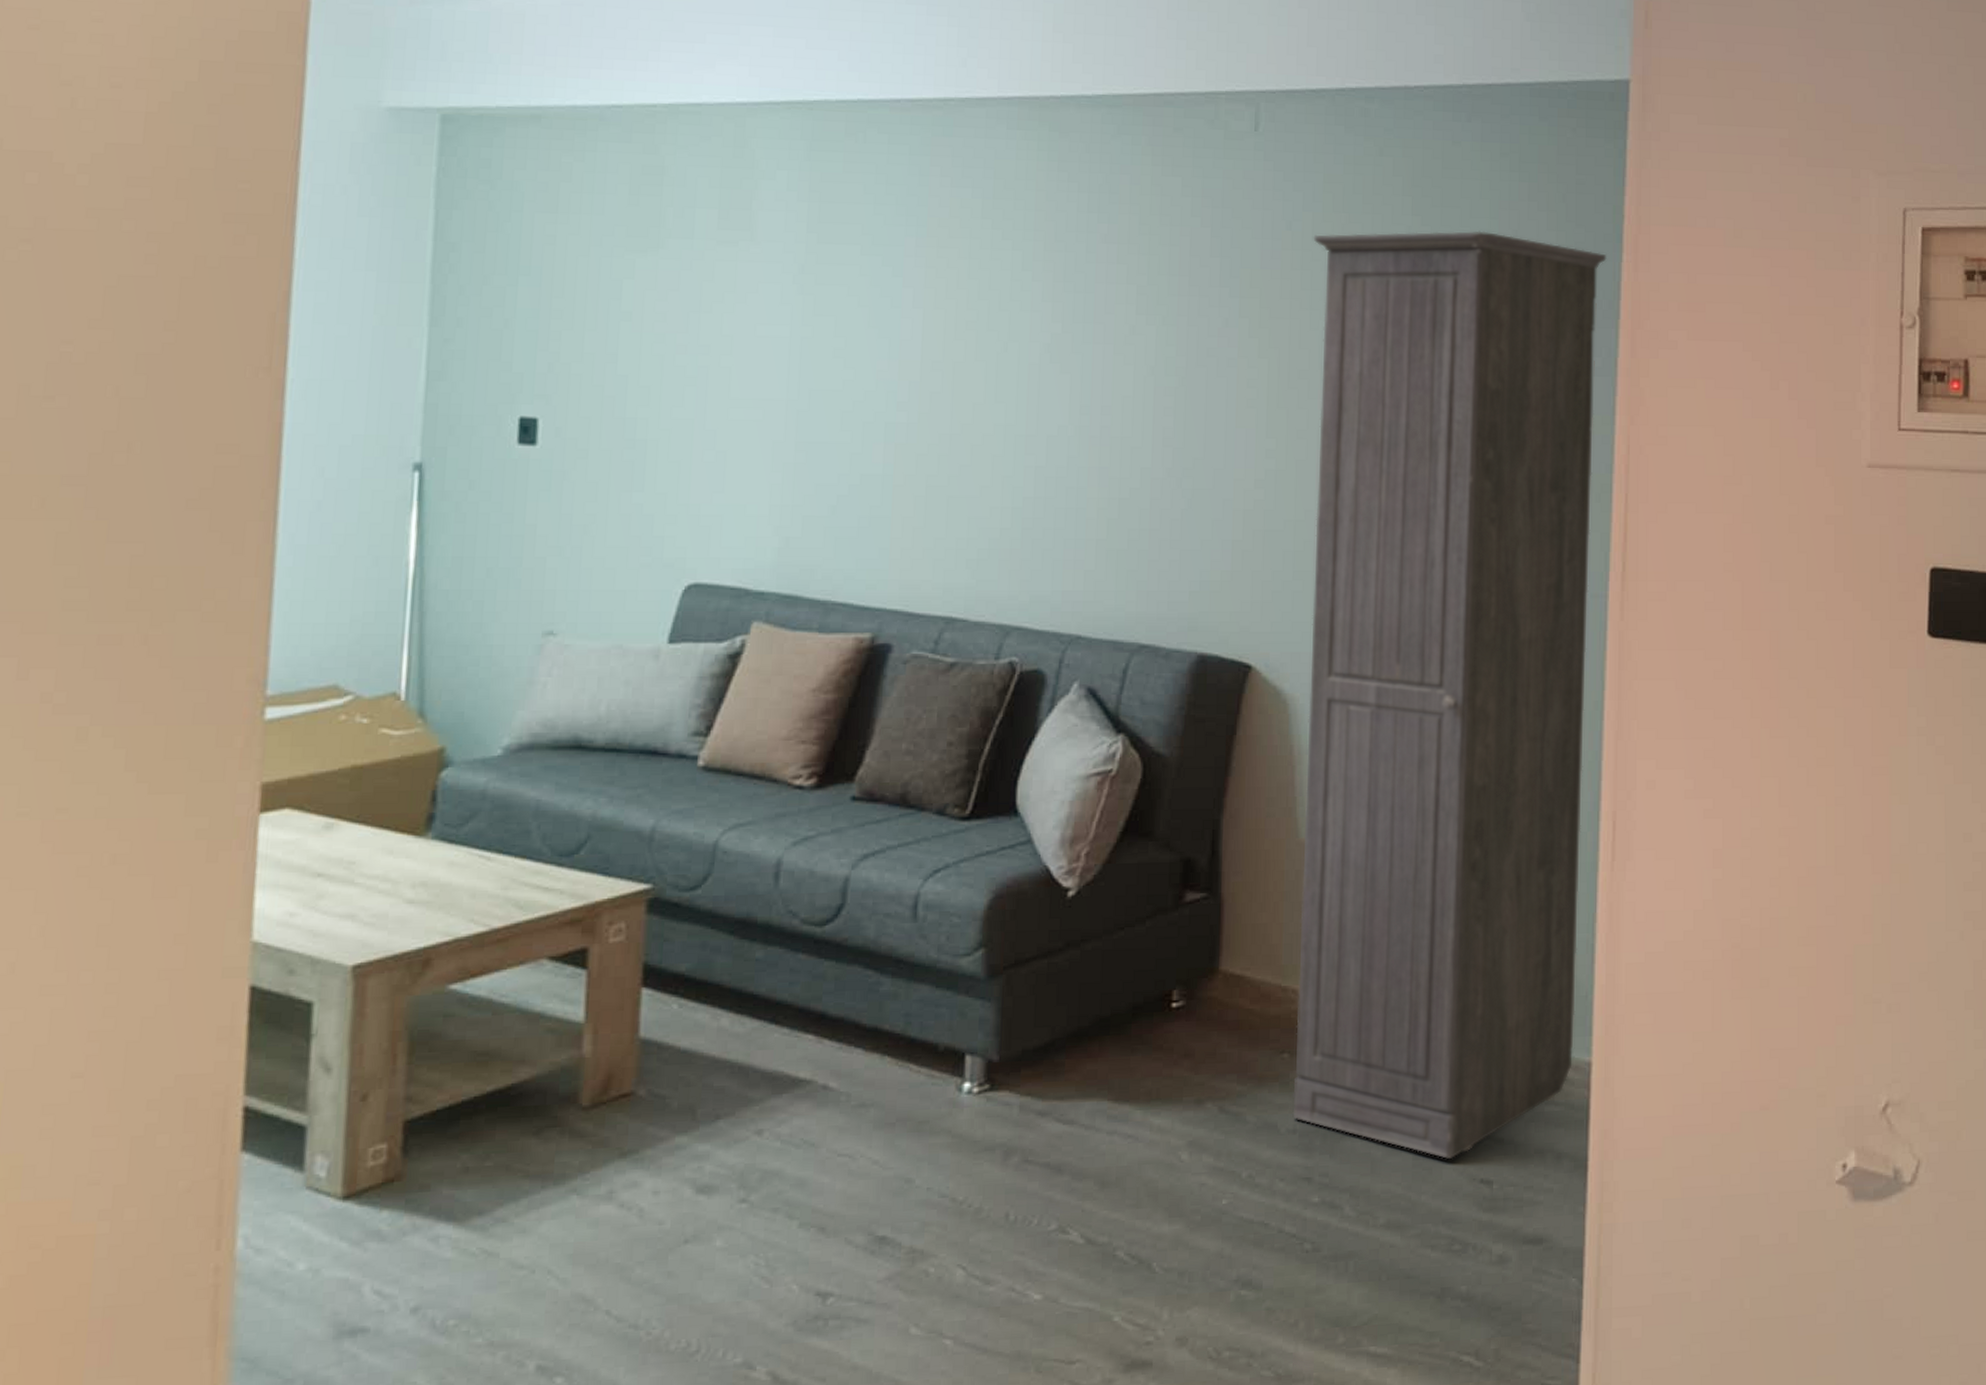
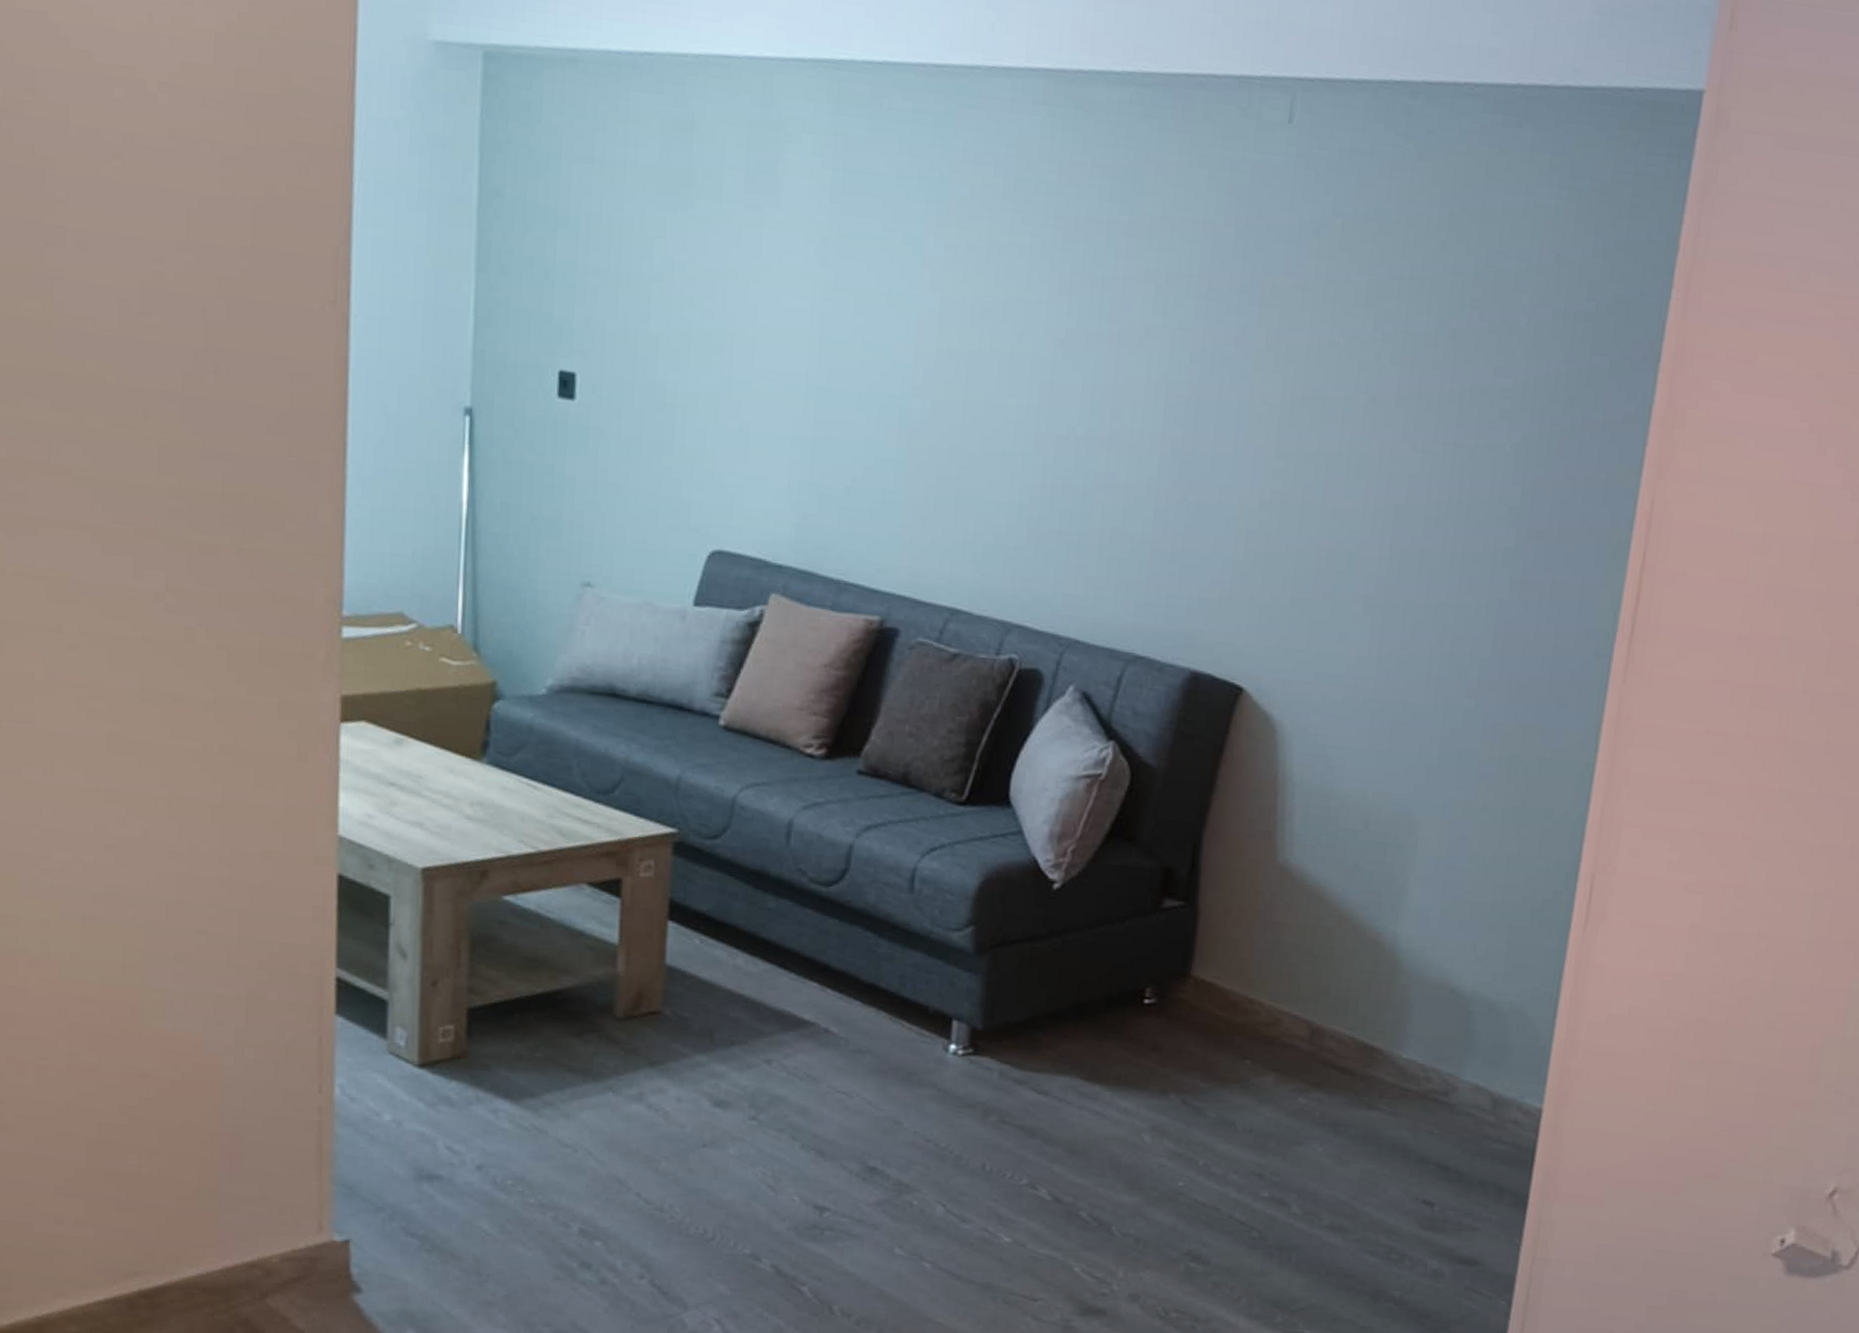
cabinet: present [1292,231,1607,1160] -> none [1250,243,1654,1179]

